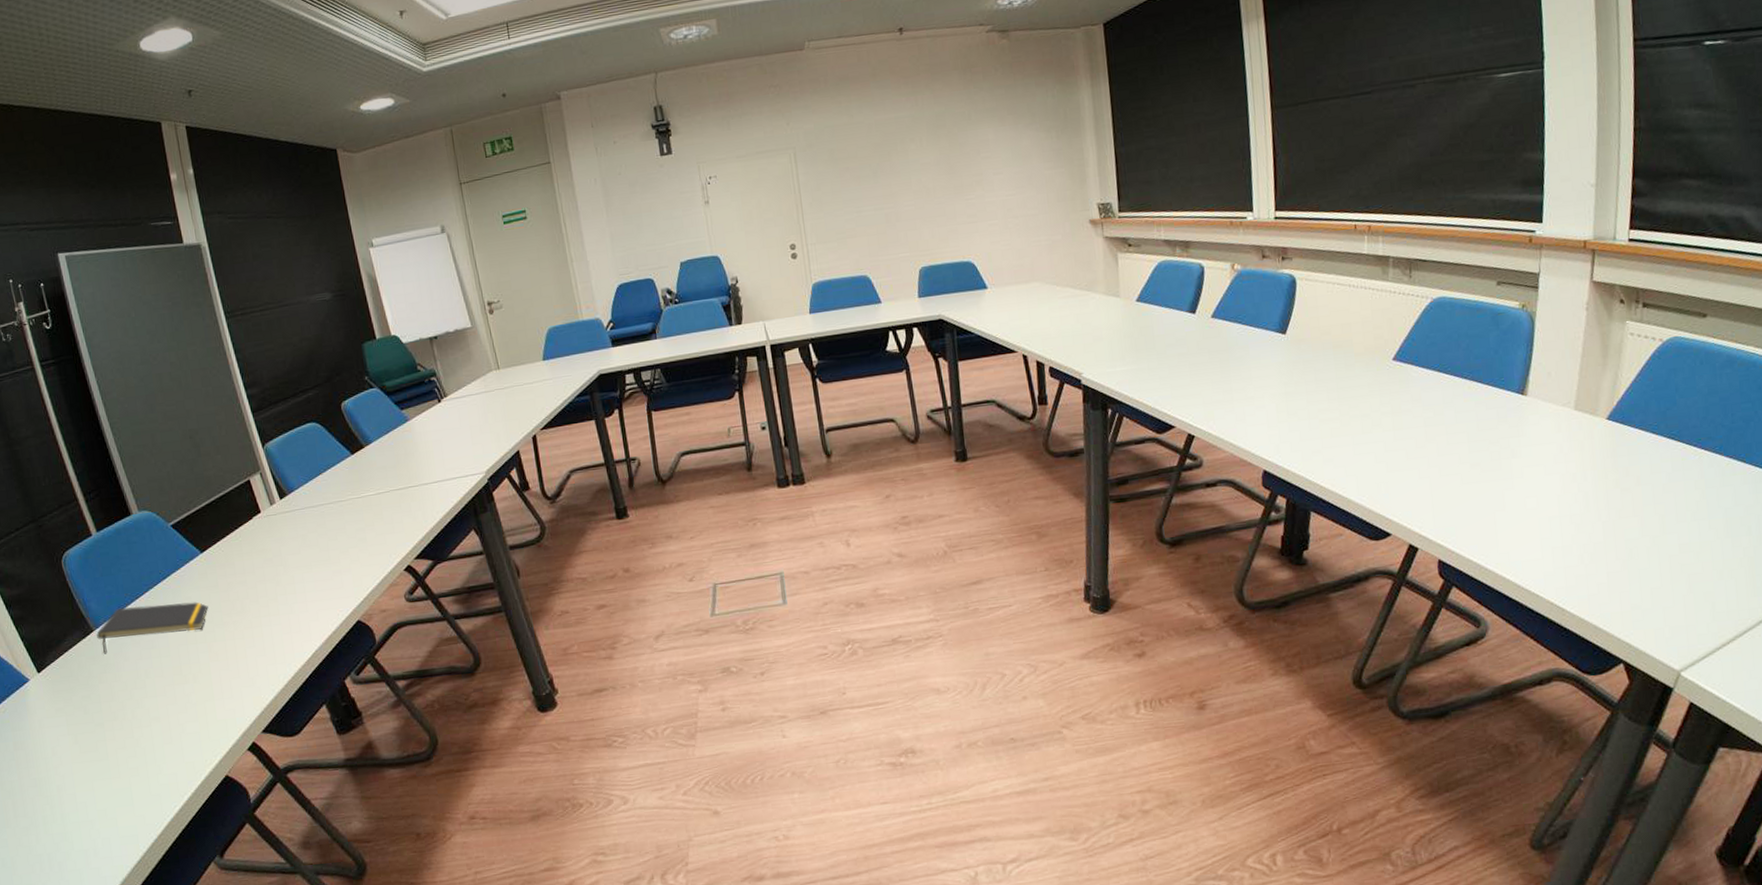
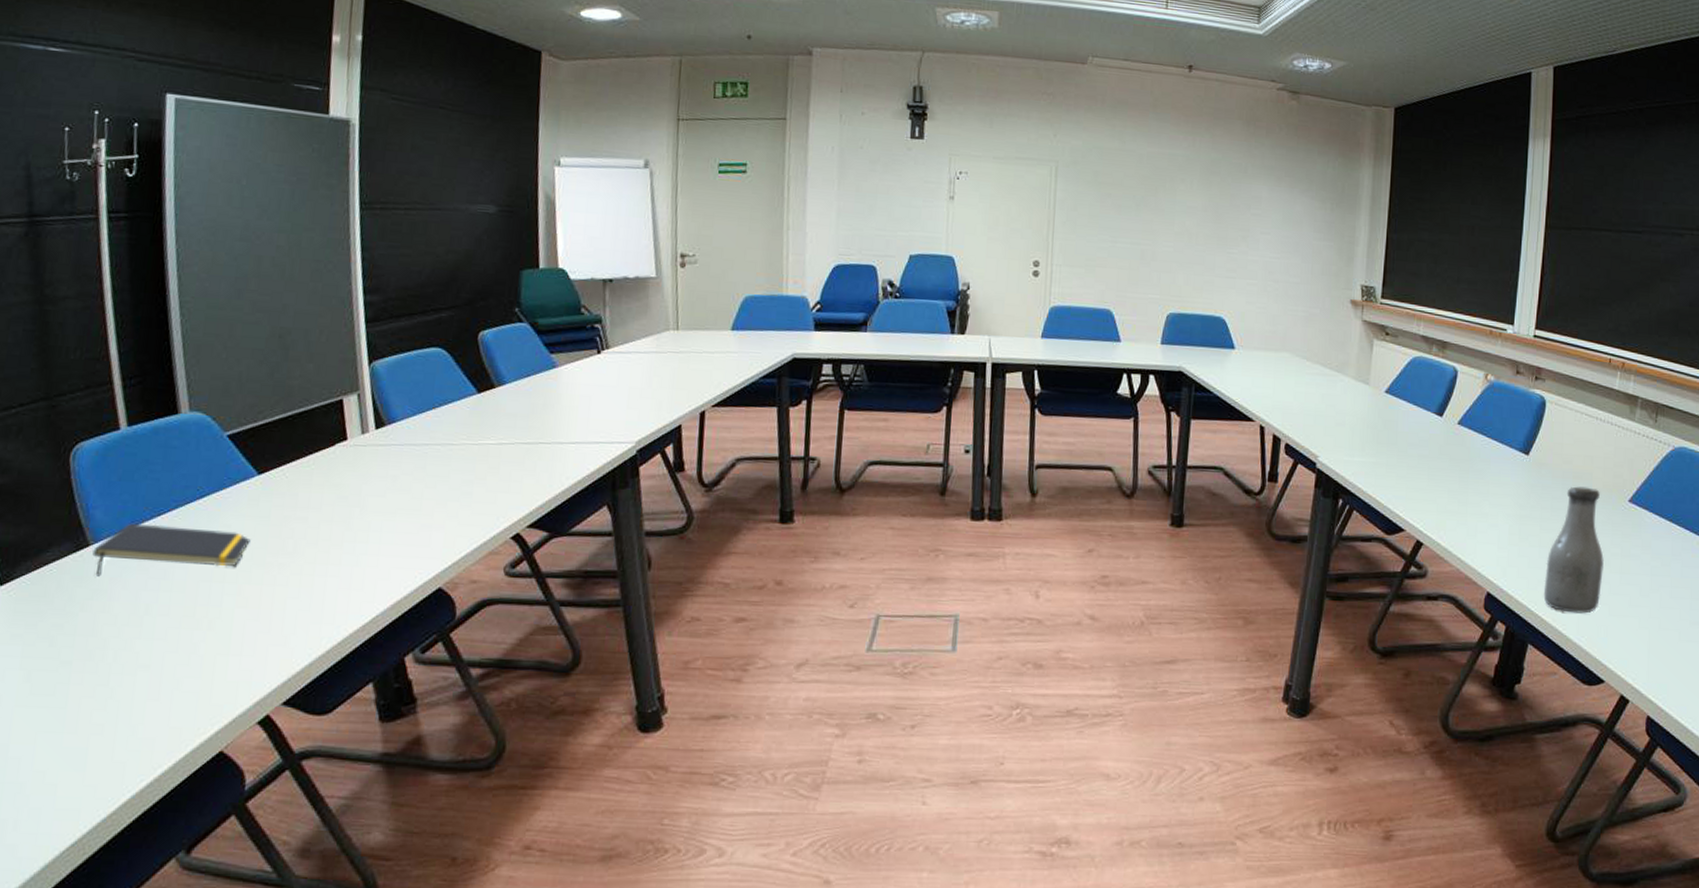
bottle: none [1317,353,1377,477] -> present [1543,486,1604,614]

